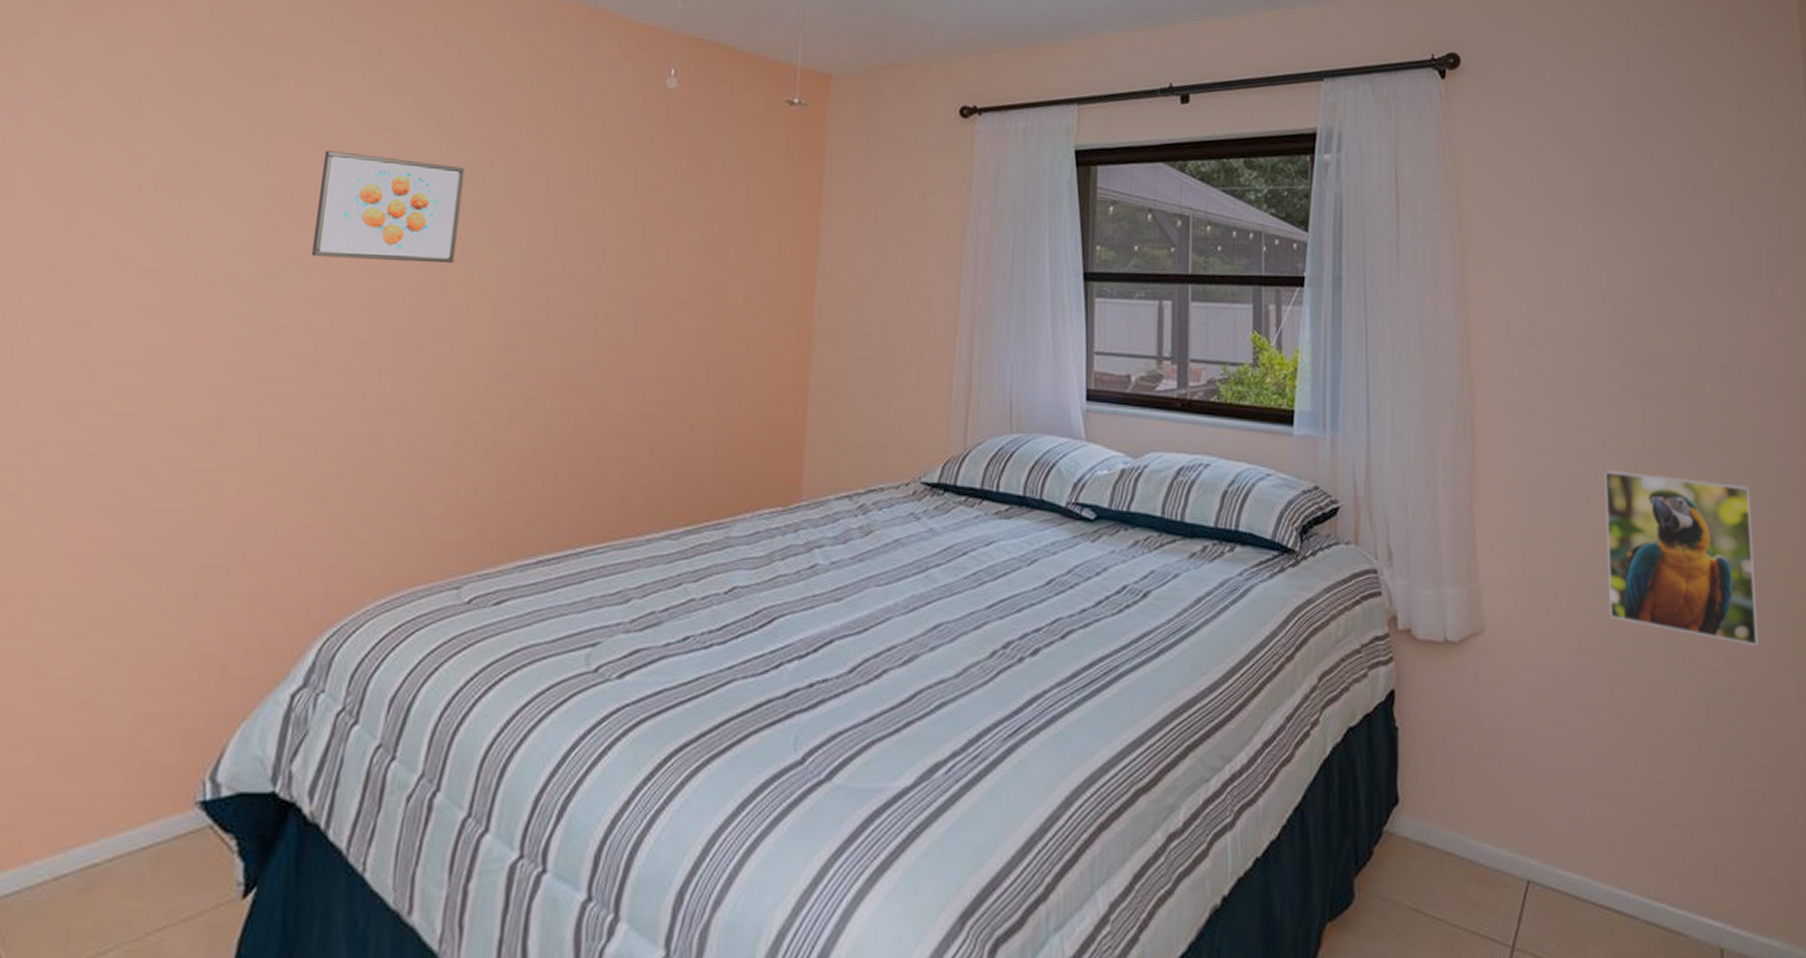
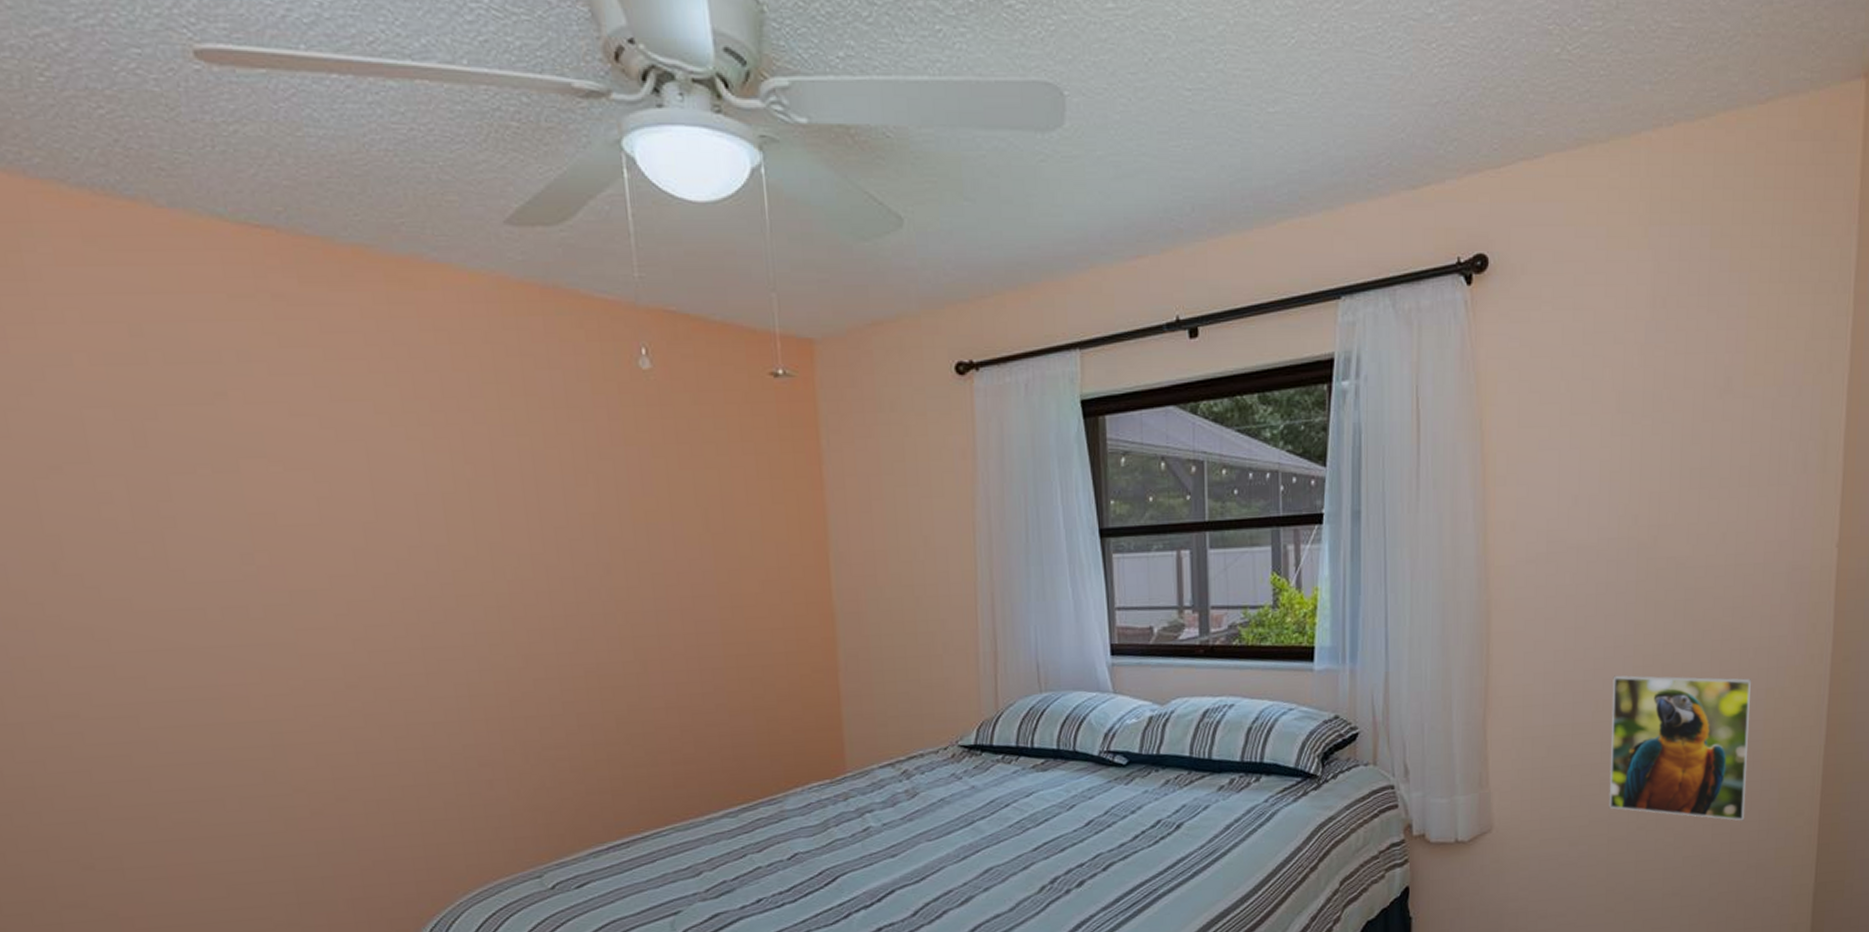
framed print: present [311,151,465,264] -> none [296,470,461,582]

